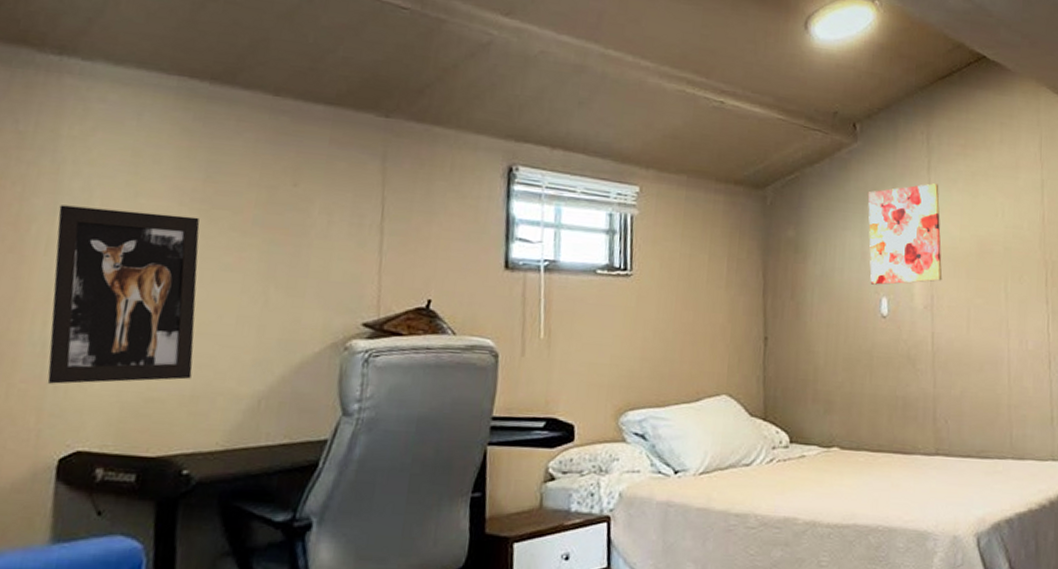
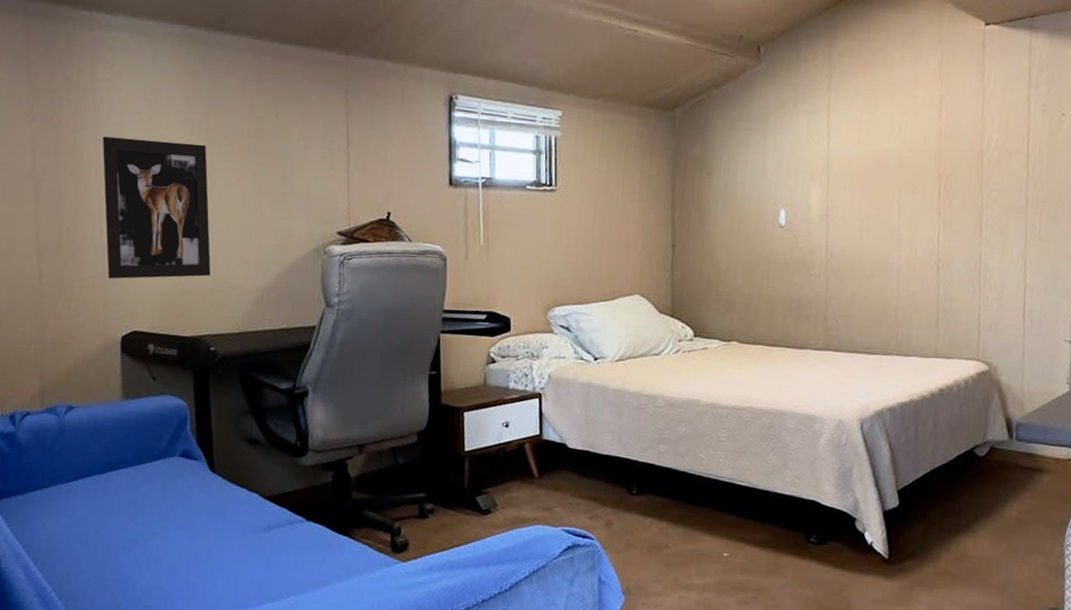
wall art: present [867,183,943,285] -> none [769,102,839,198]

